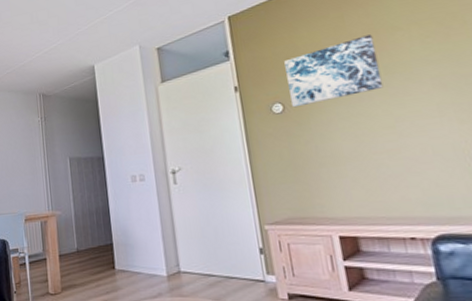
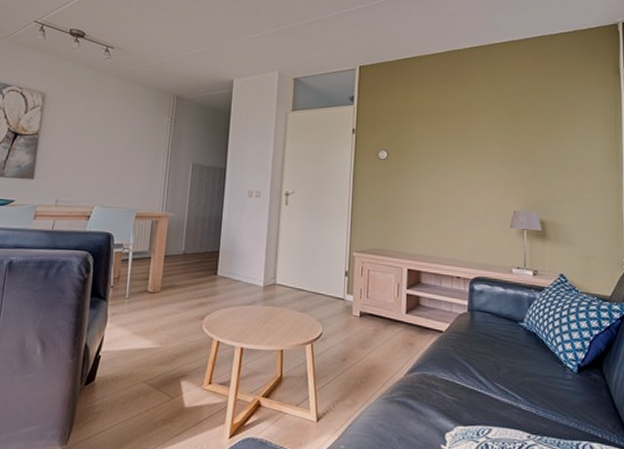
wall art: present [284,34,384,108] -> none [395,109,463,157]

